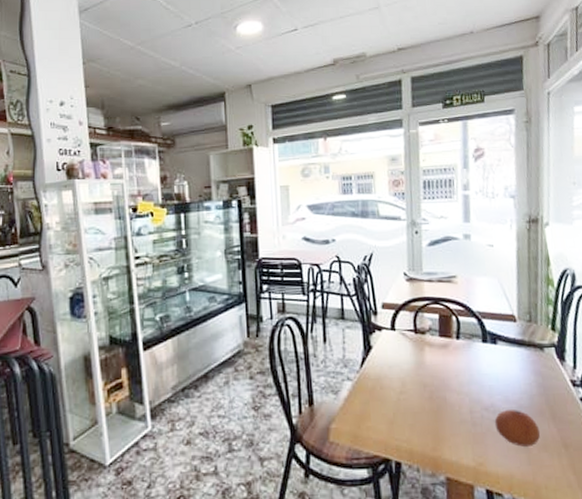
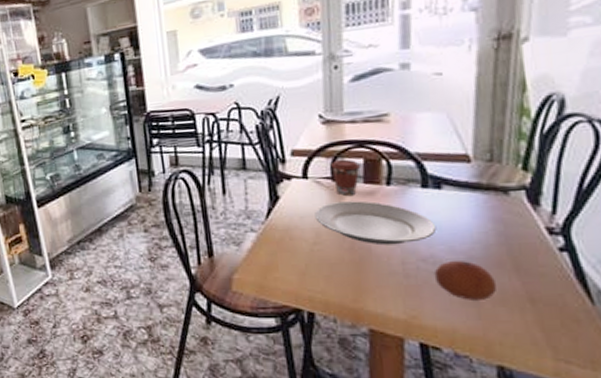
plate: none [401,352,495,395] -> present [315,201,437,245]
coffee cup: none [413,314,437,347] -> present [330,159,362,196]

